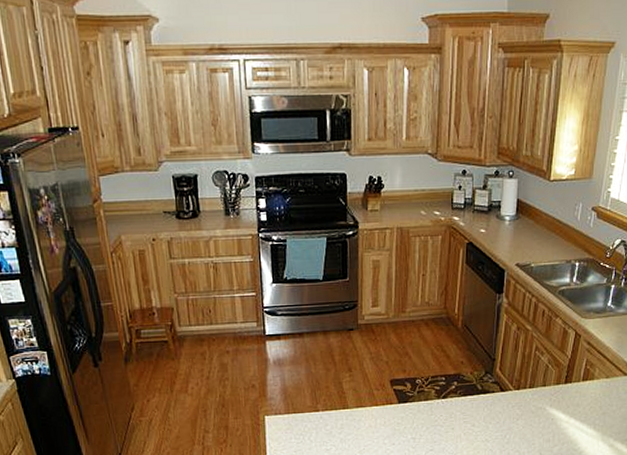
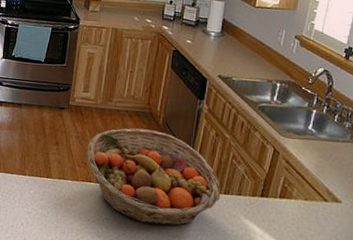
fruit basket: none [384,336,526,435] -> present [87,128,221,226]

